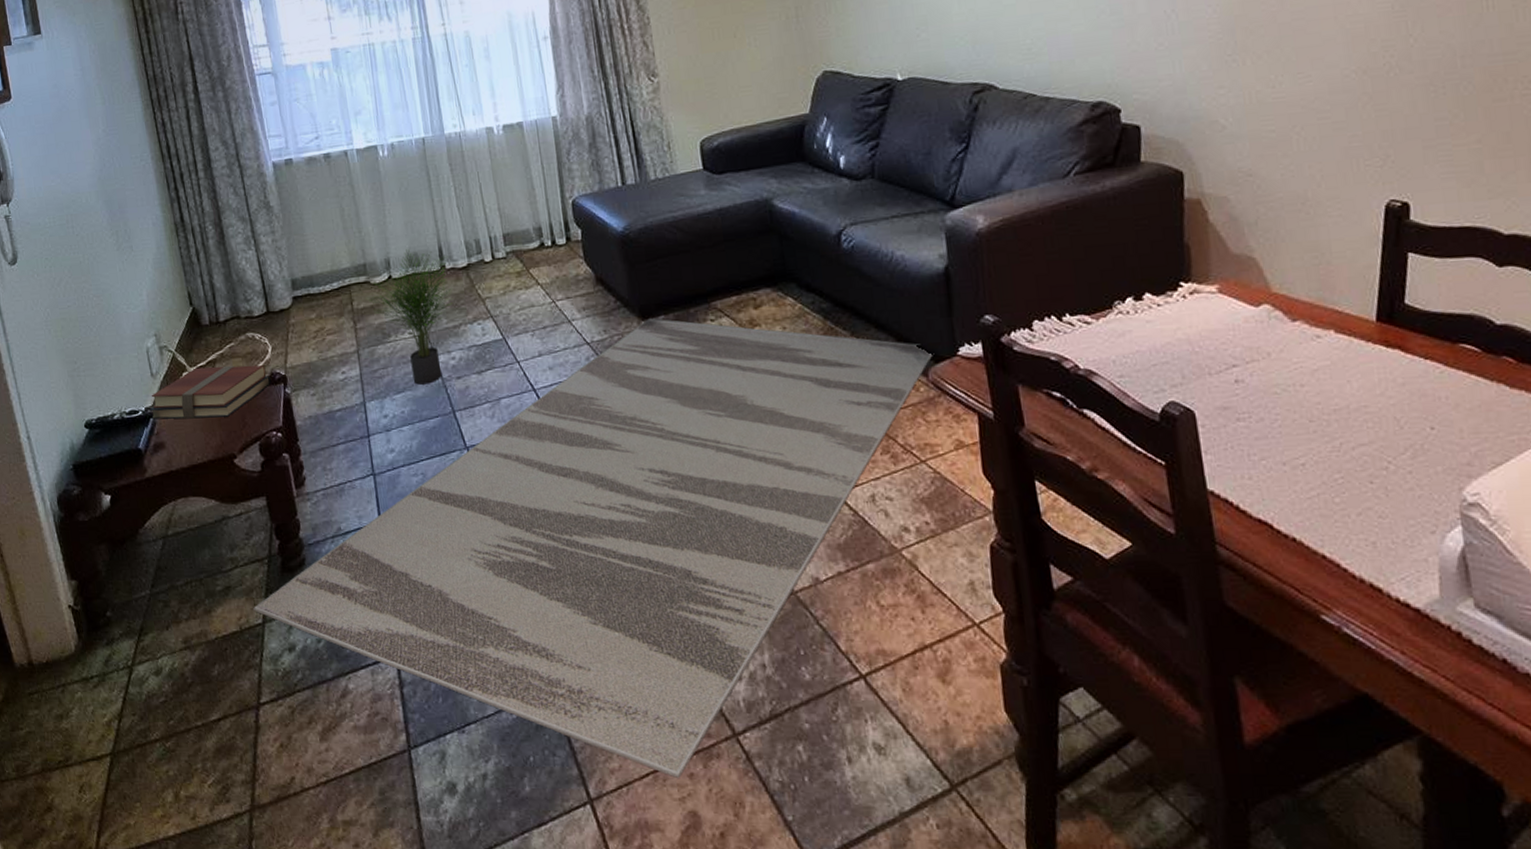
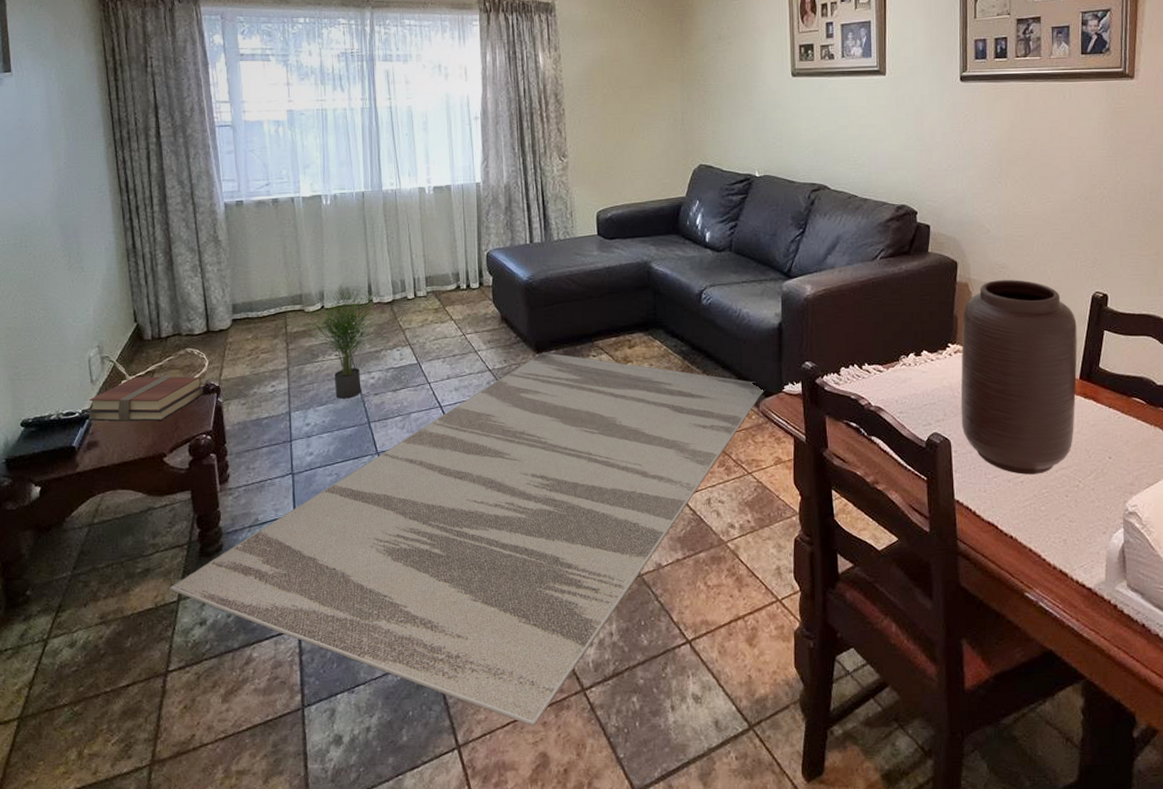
vase: none [1197,190,1375,455] -> present [960,280,1077,475]

